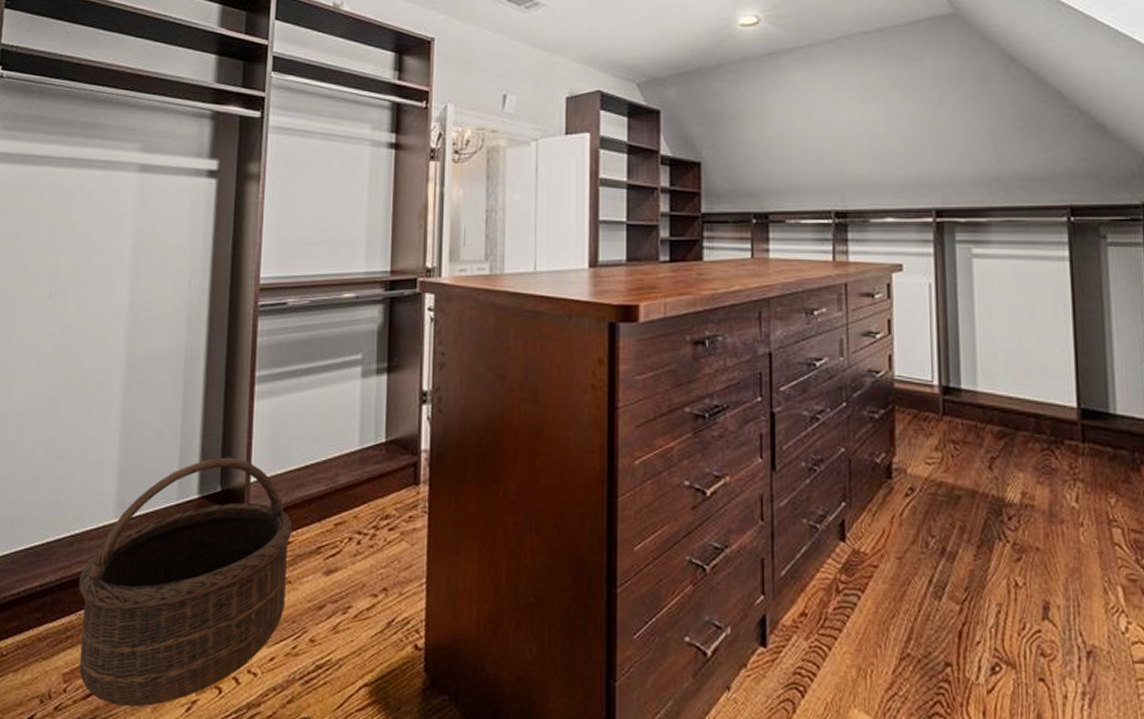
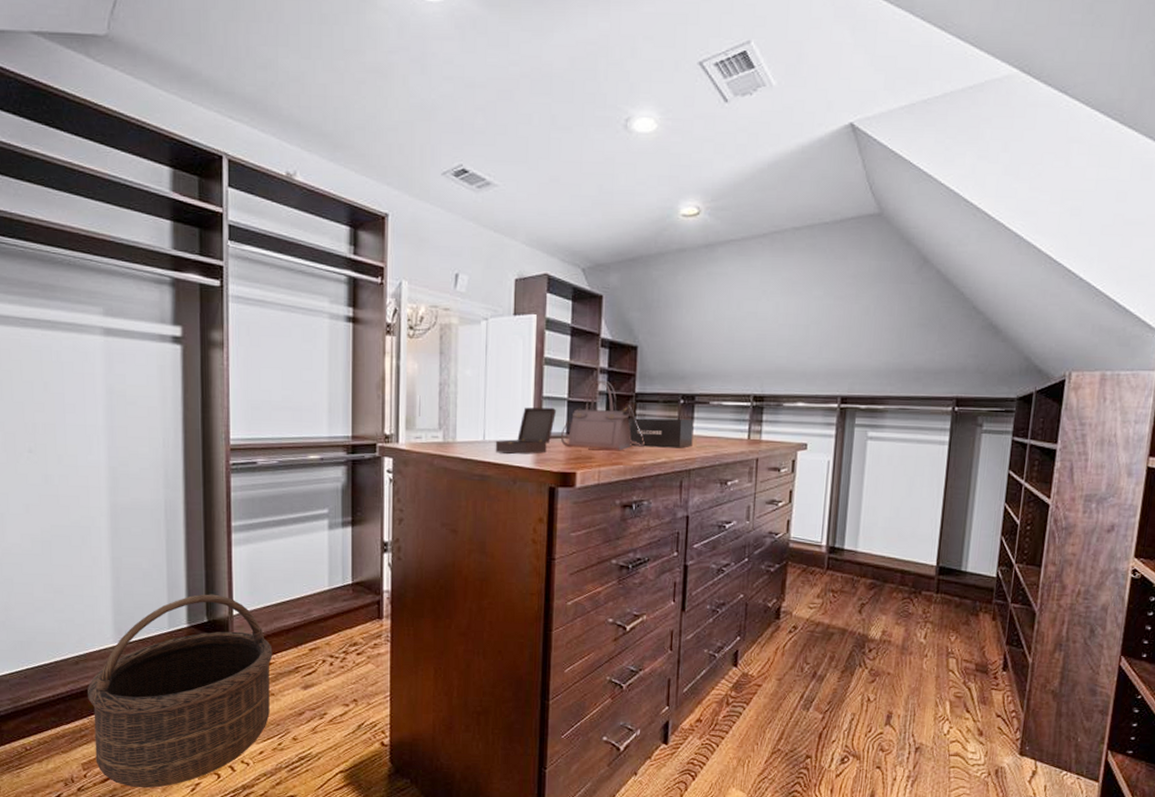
jewelry box: none [547,232,615,286] -> present [495,406,557,455]
handbag: none [619,200,715,279] -> present [560,380,645,451]
box: none [694,240,770,274] -> present [627,418,694,448]

